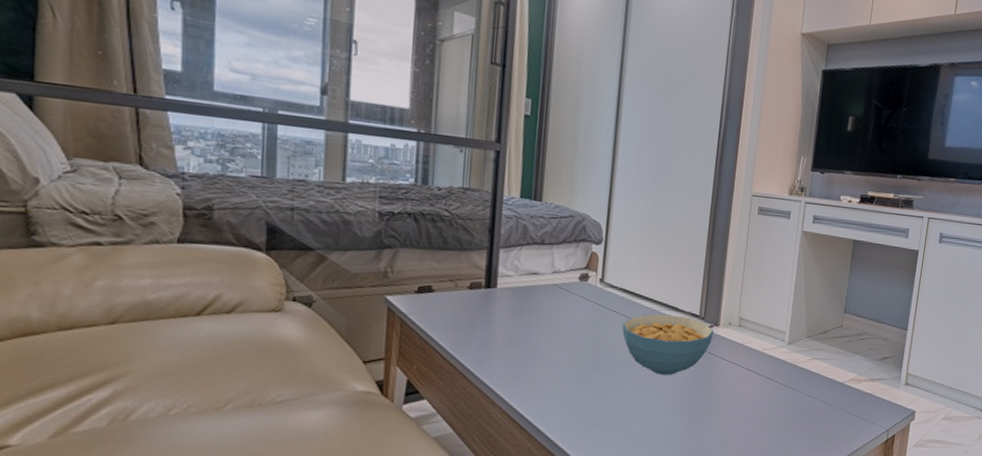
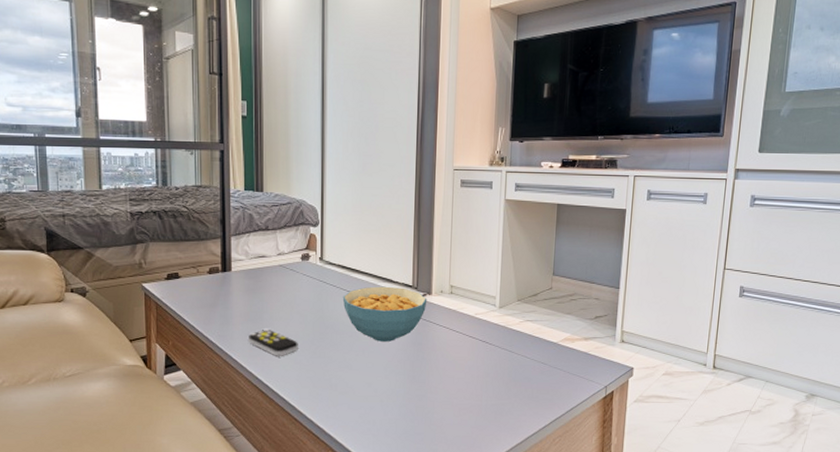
remote control: none [510,355,568,387] -> present [249,329,298,356]

